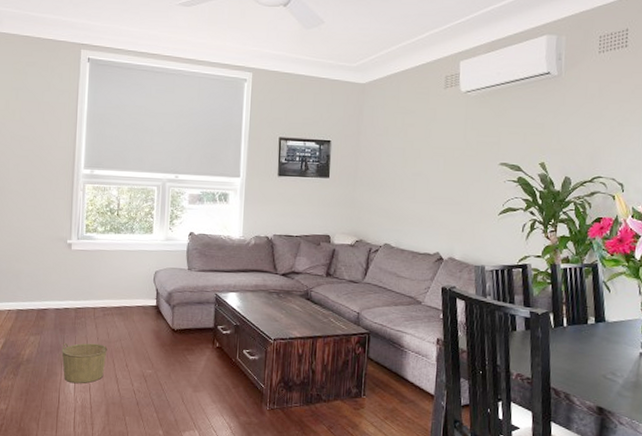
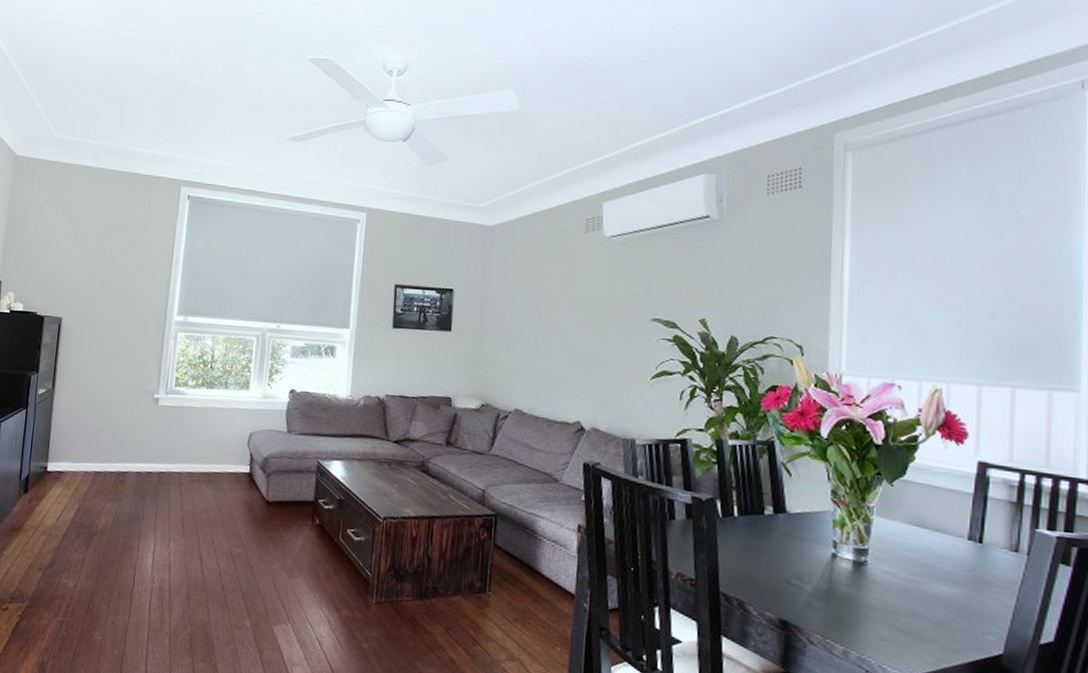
basket: present [61,342,108,384] -> none [140,511,192,561]

